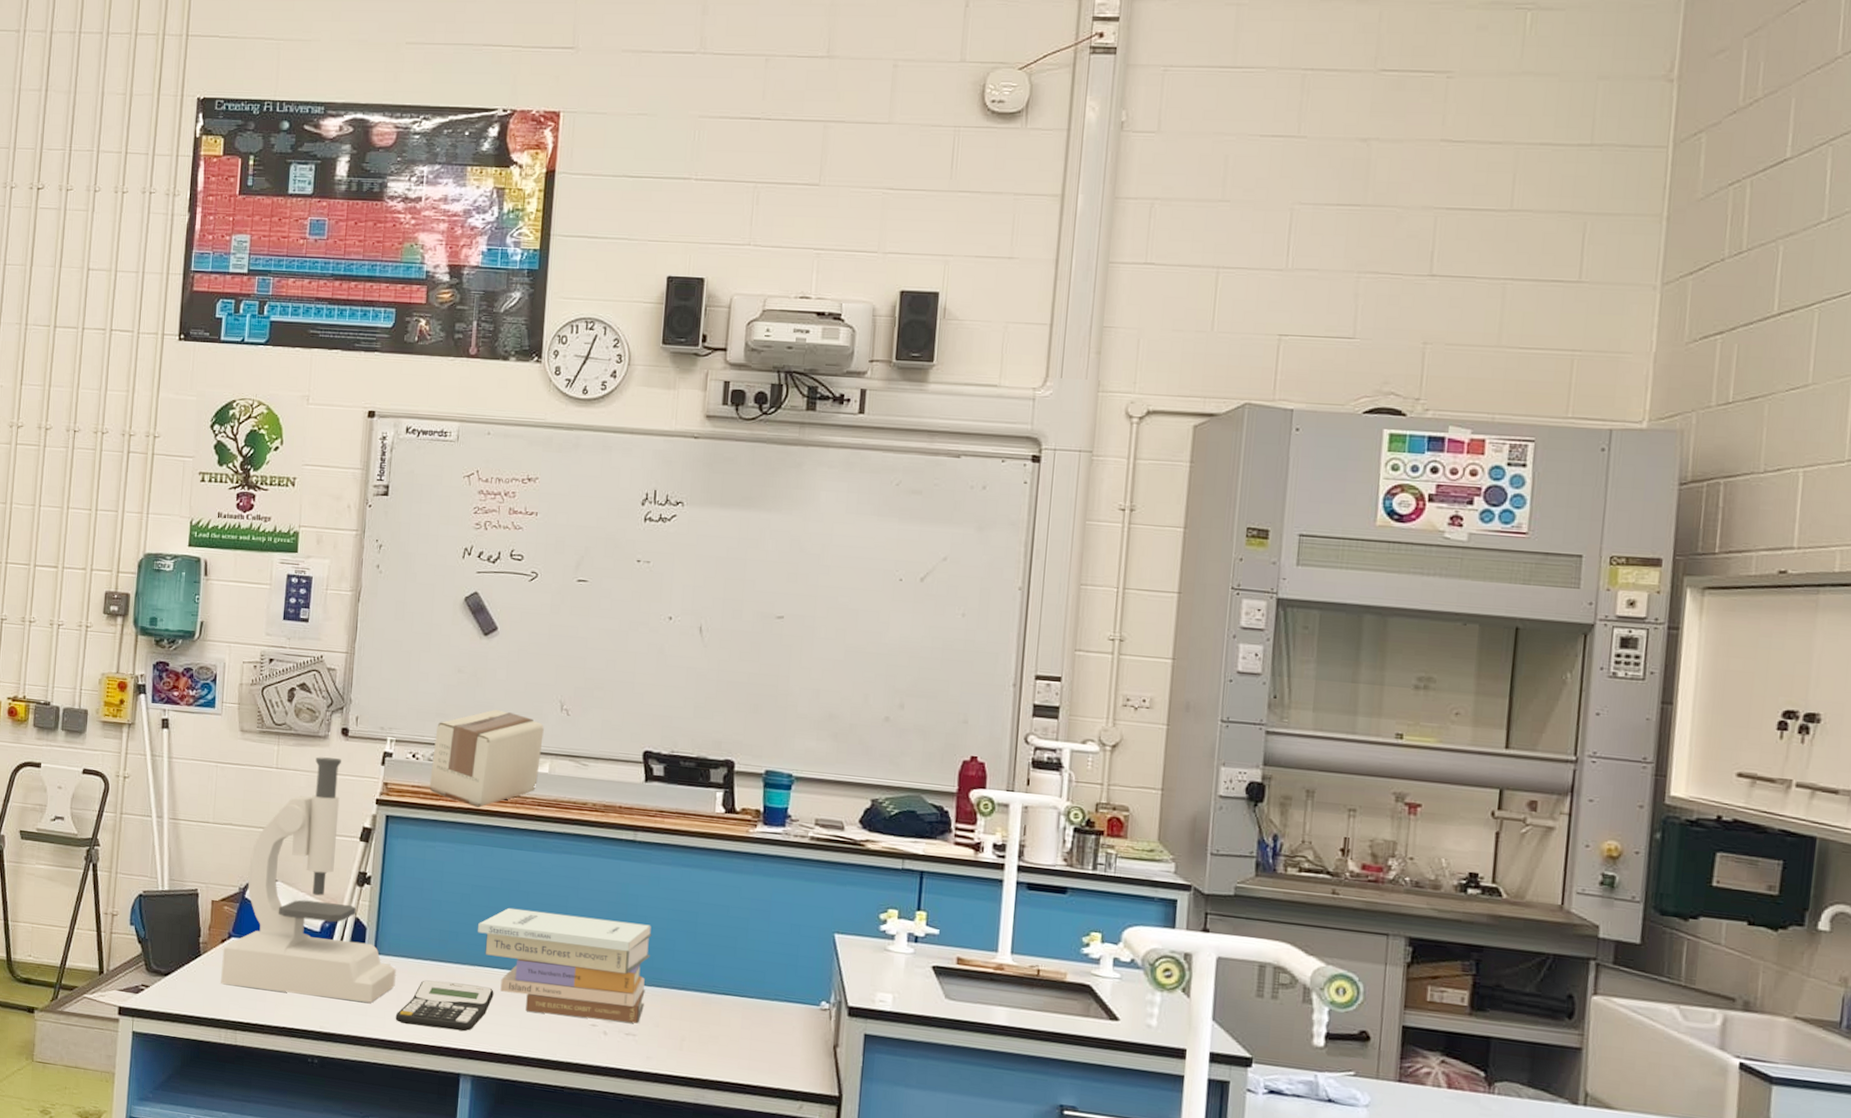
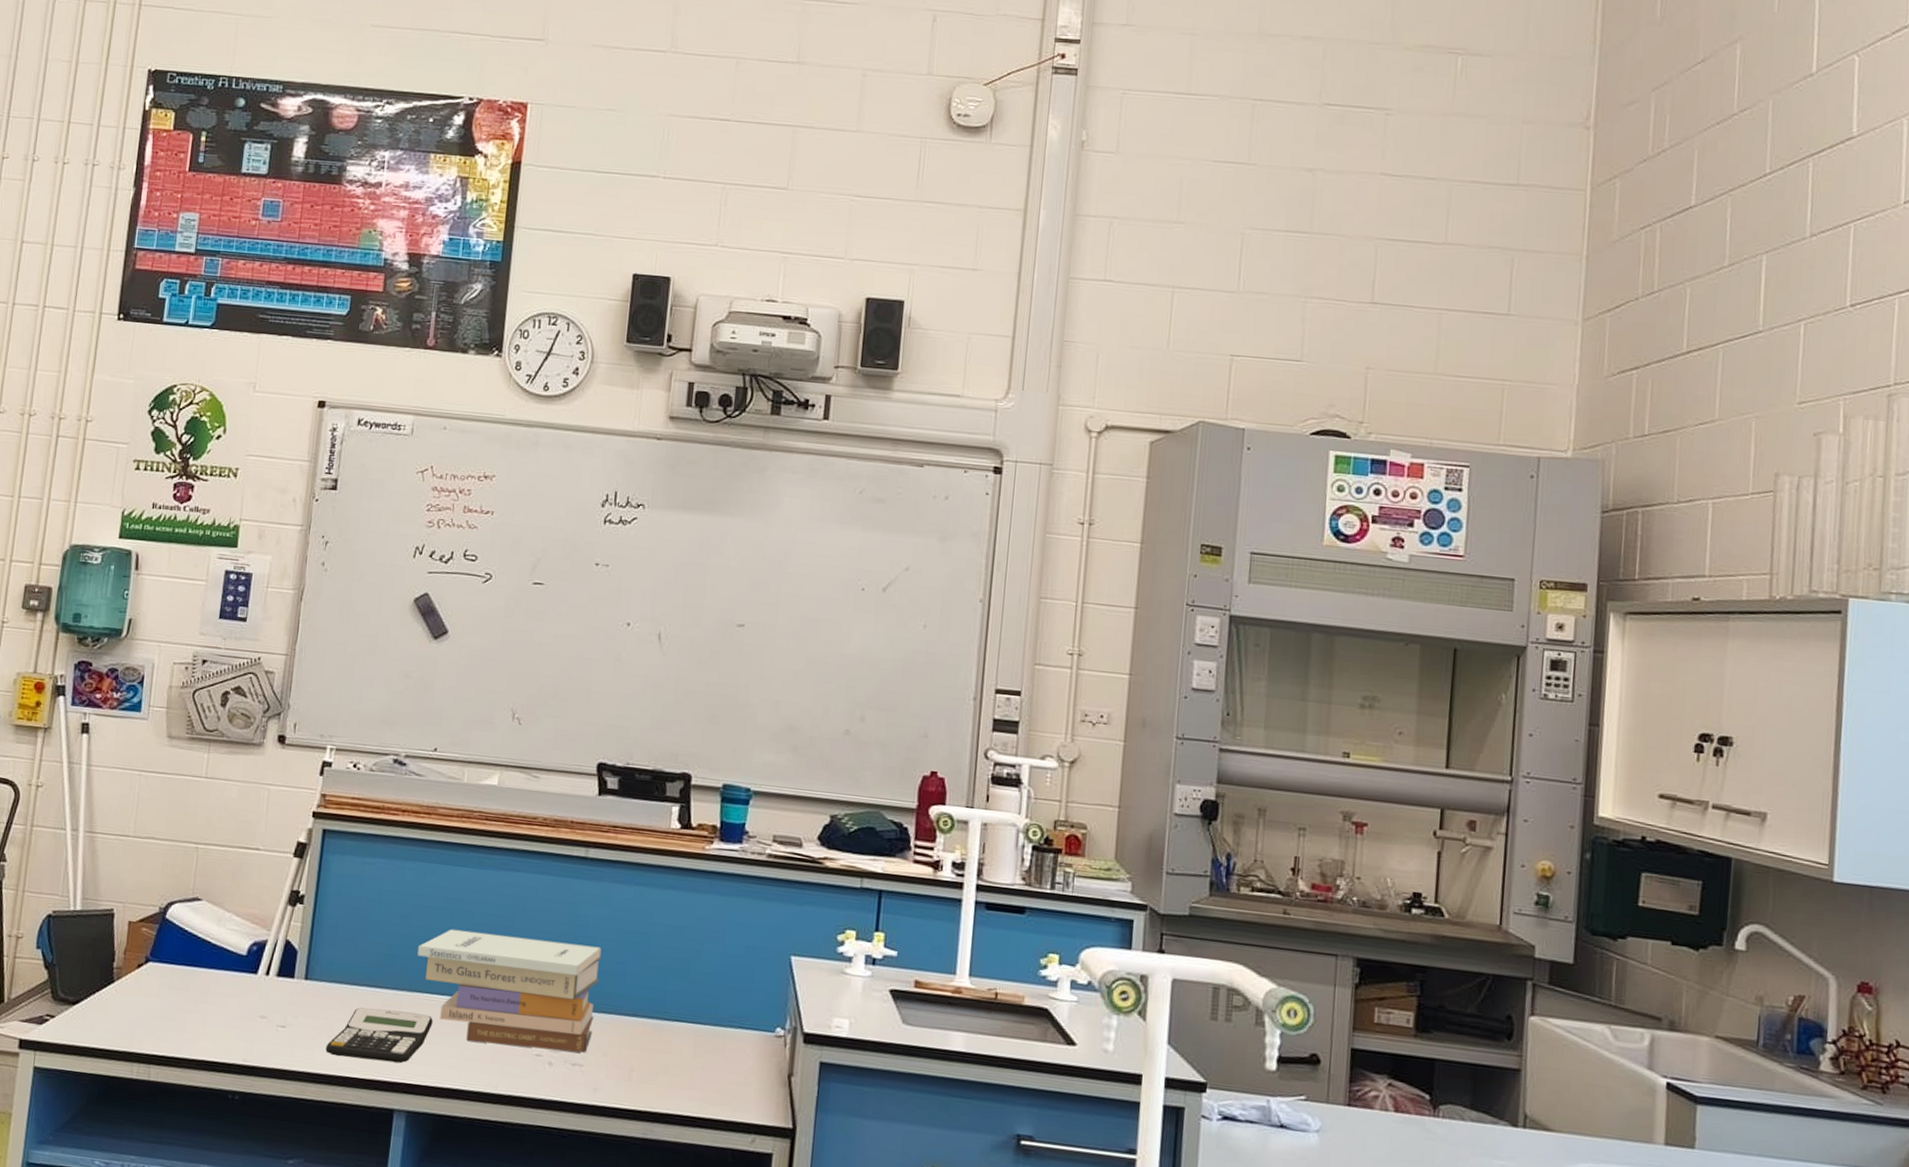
microscope: present [221,757,396,1003] -> none [135,766,328,1033]
box: present [429,710,544,808] -> none [370,717,494,822]

